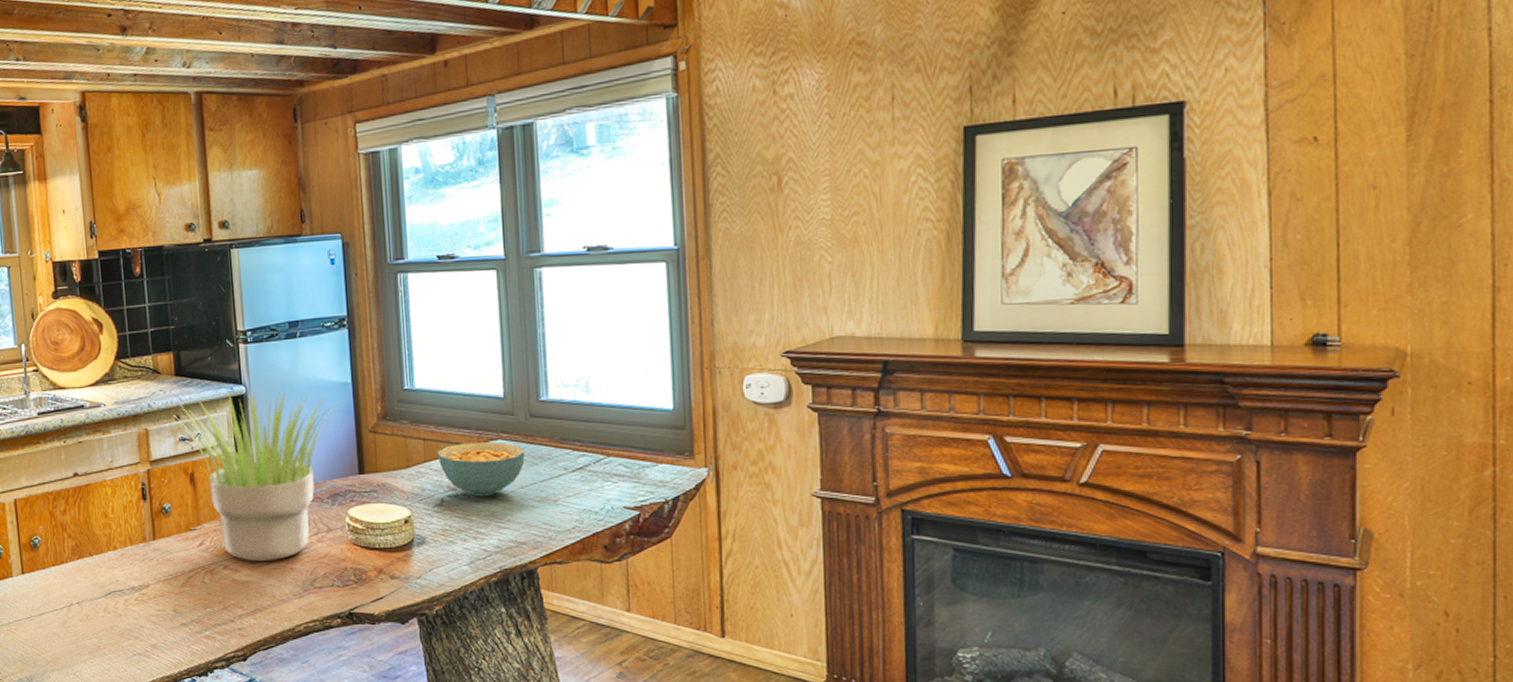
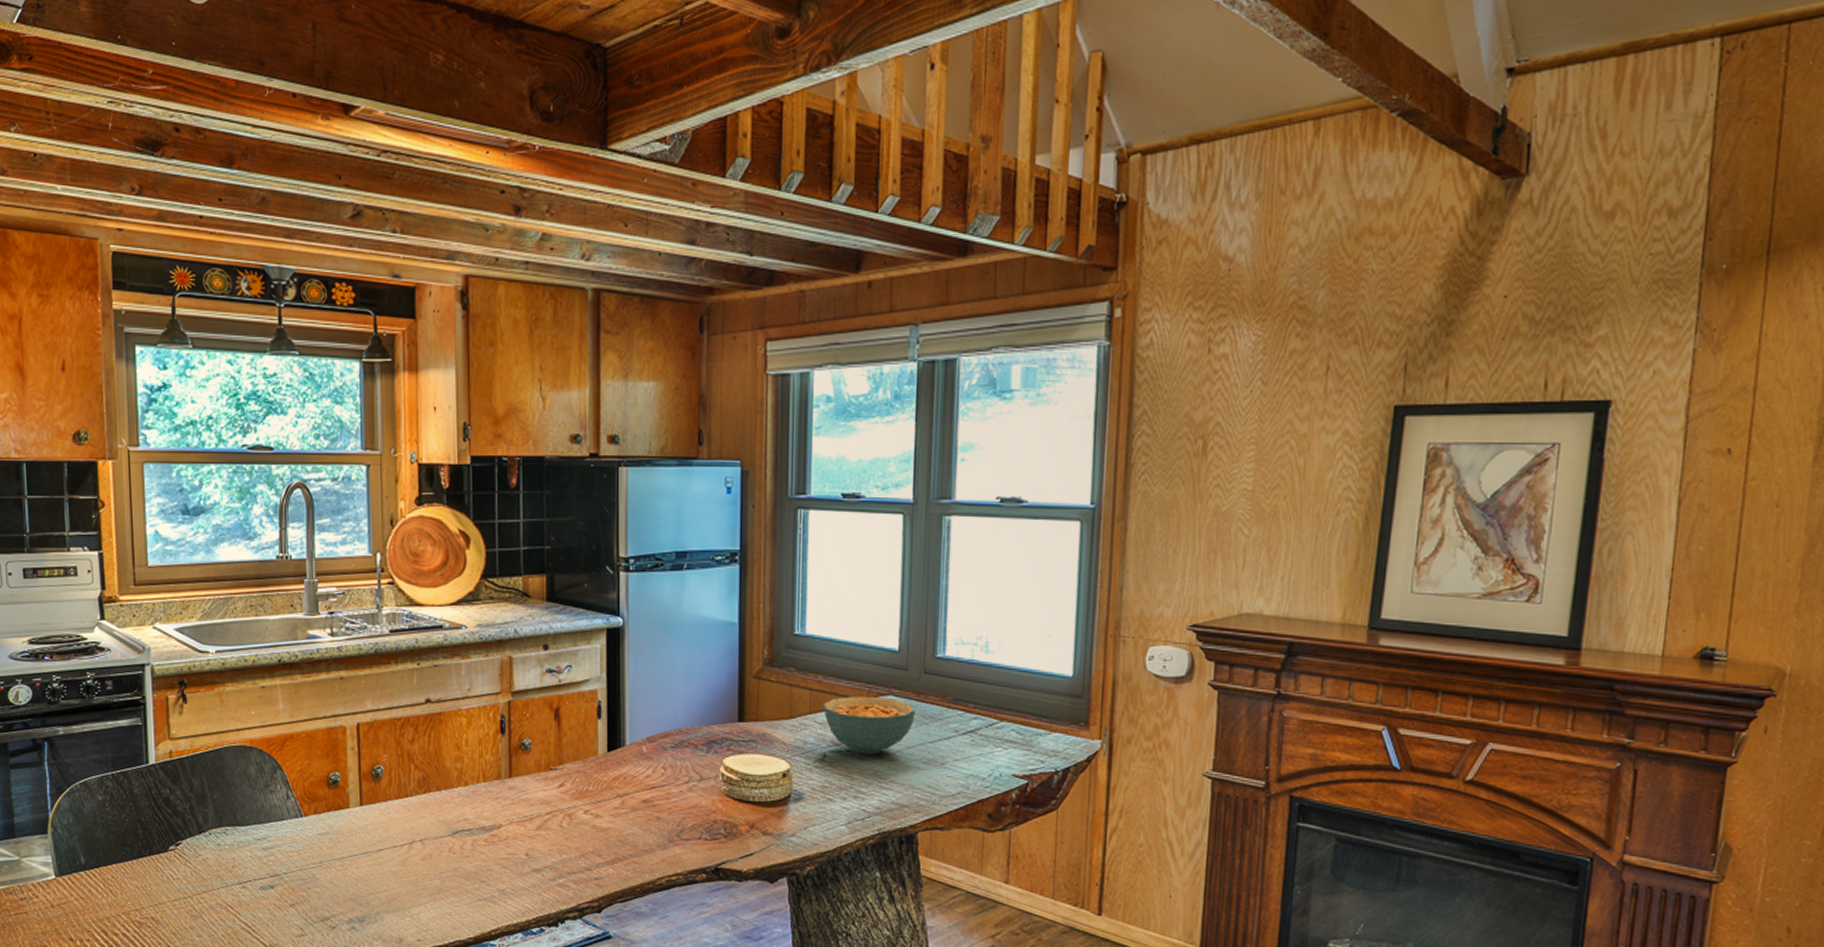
potted plant: present [173,390,338,562] -> none [541,624,722,809]

